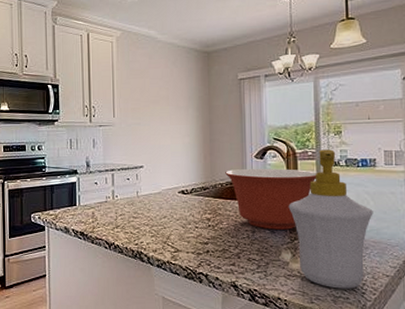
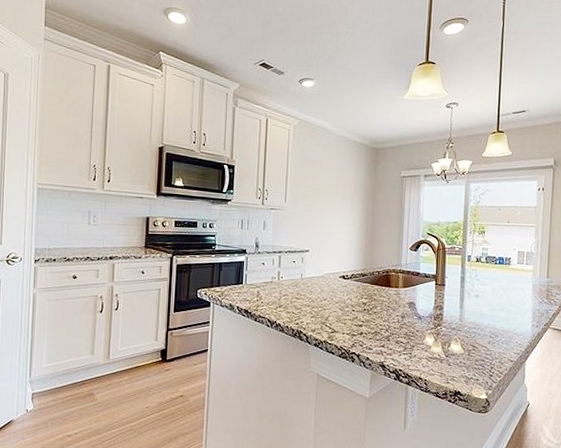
mixing bowl: present [225,169,317,230] -> none [383,259,462,317]
soap bottle: present [288,149,373,289] -> none [435,246,505,372]

